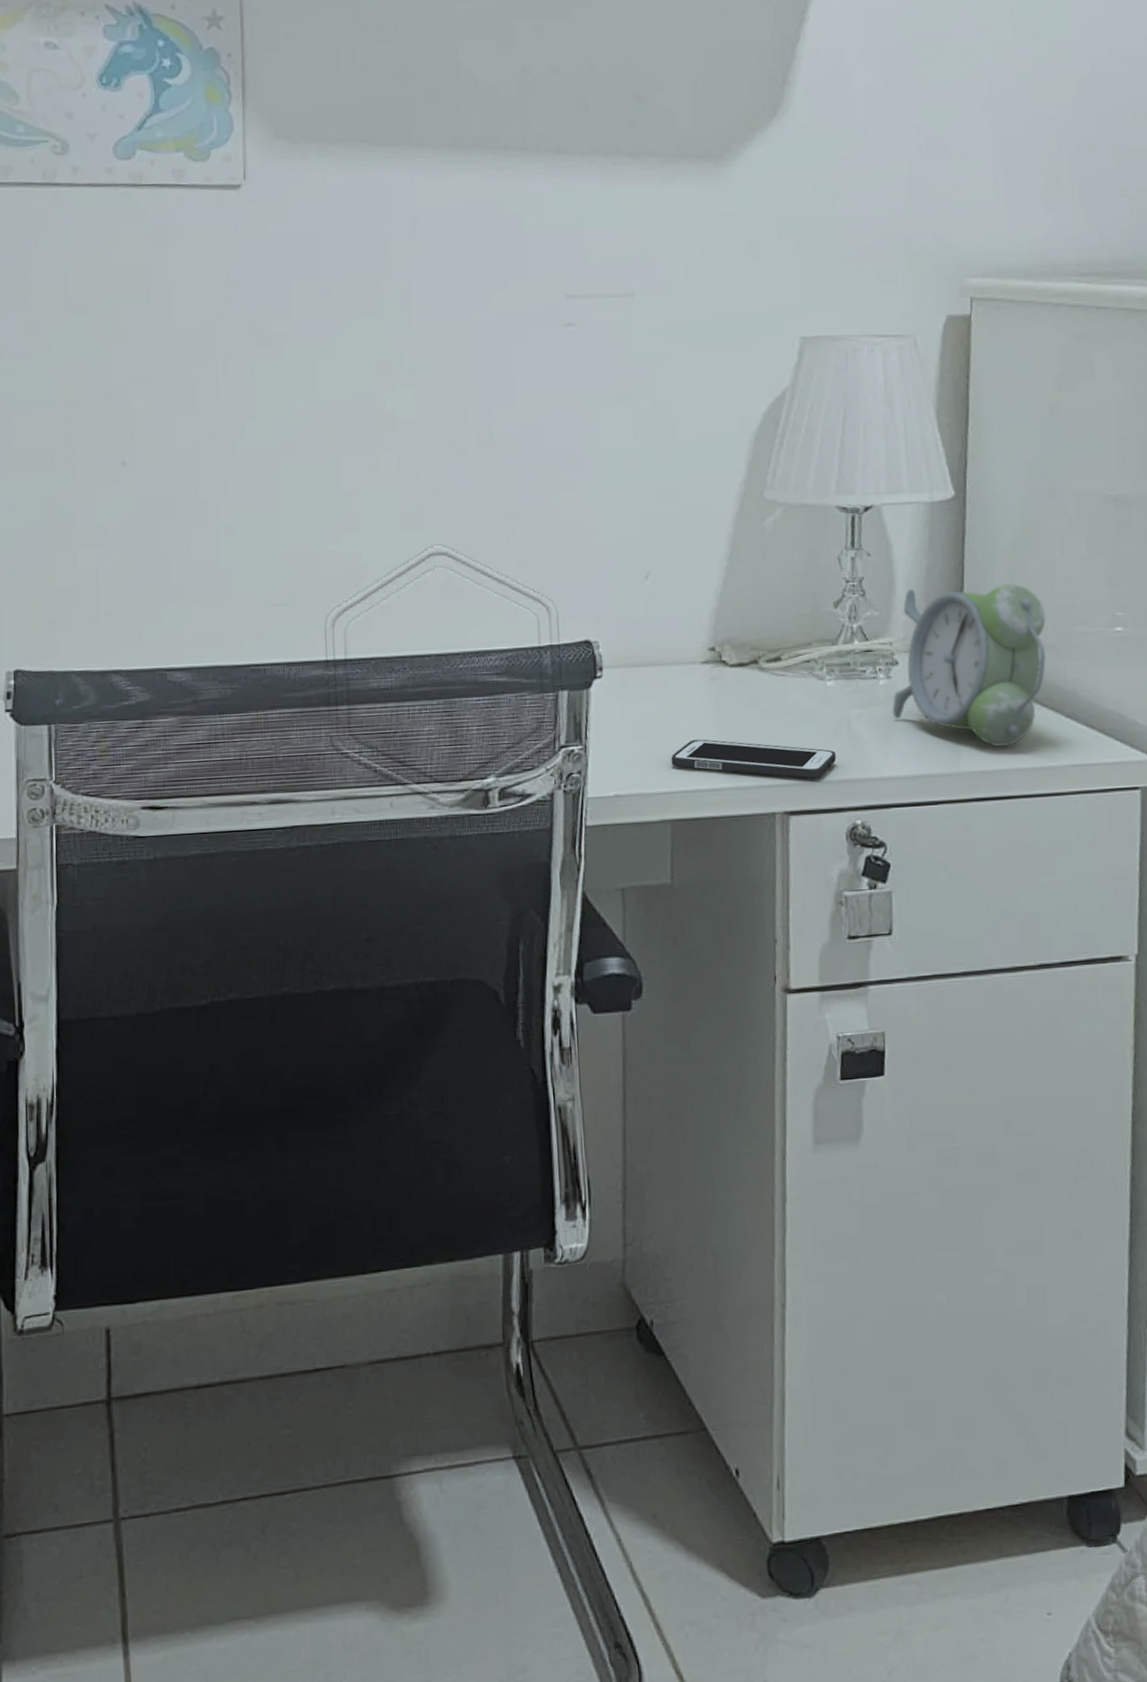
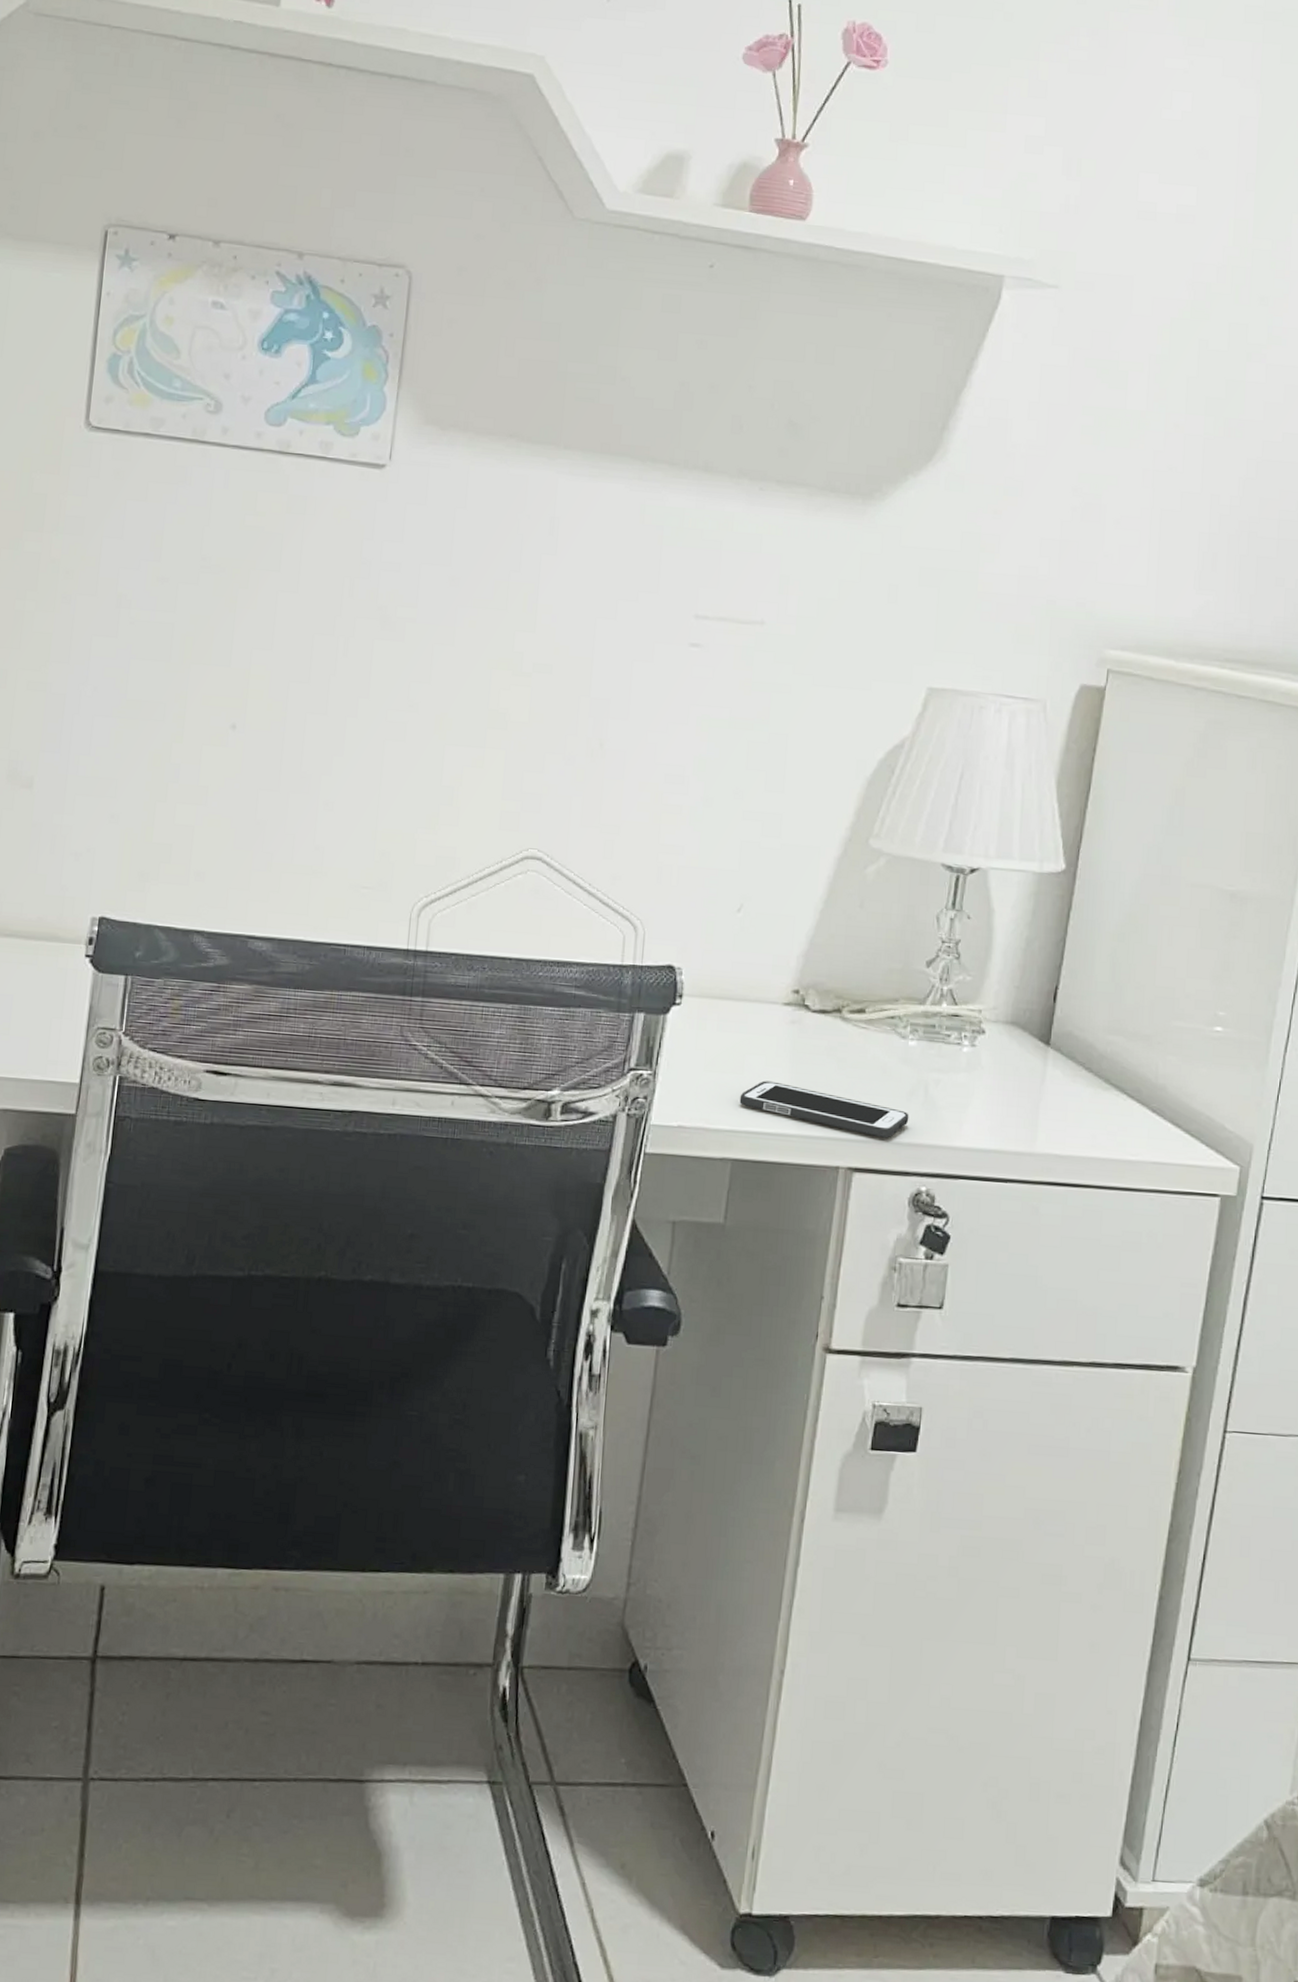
alarm clock: present [892,582,1047,748] -> none [972,958,1143,1134]

